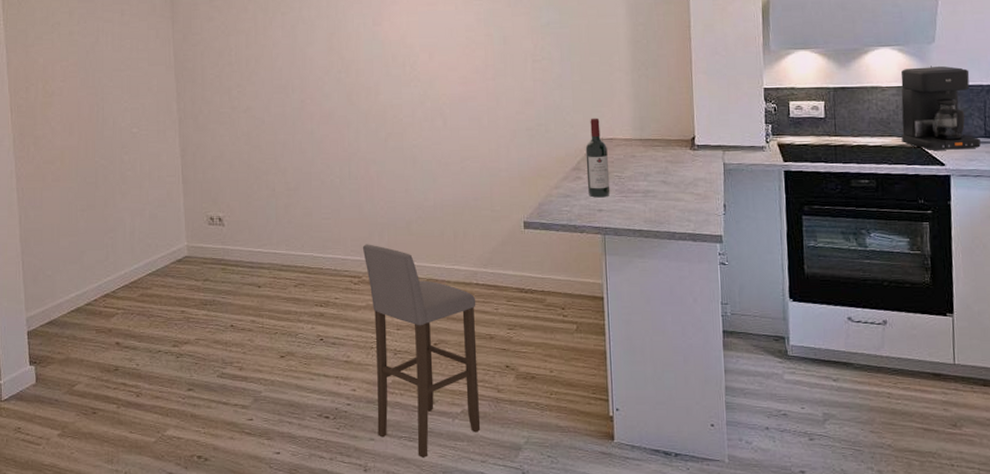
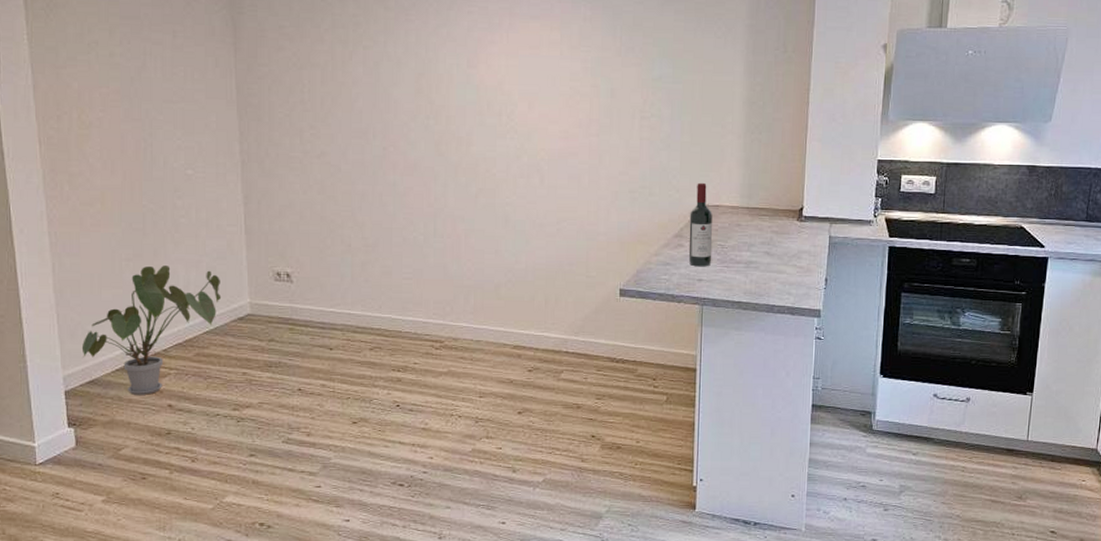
house plant: none [42,214,162,335] -> present [81,266,222,396]
bar stool: present [362,244,481,458] -> none [445,307,565,526]
coffee maker: present [900,66,981,150] -> none [1006,146,1081,232]

